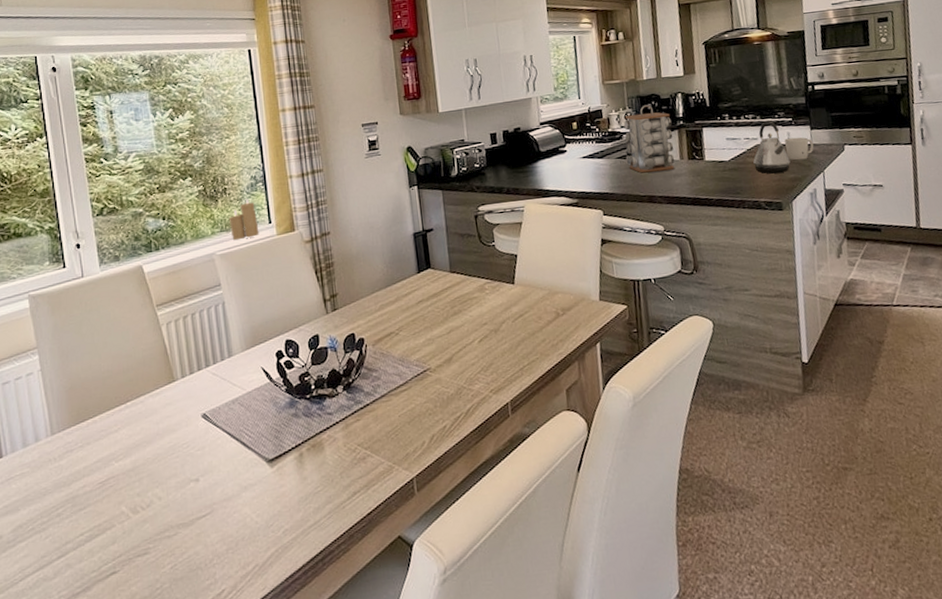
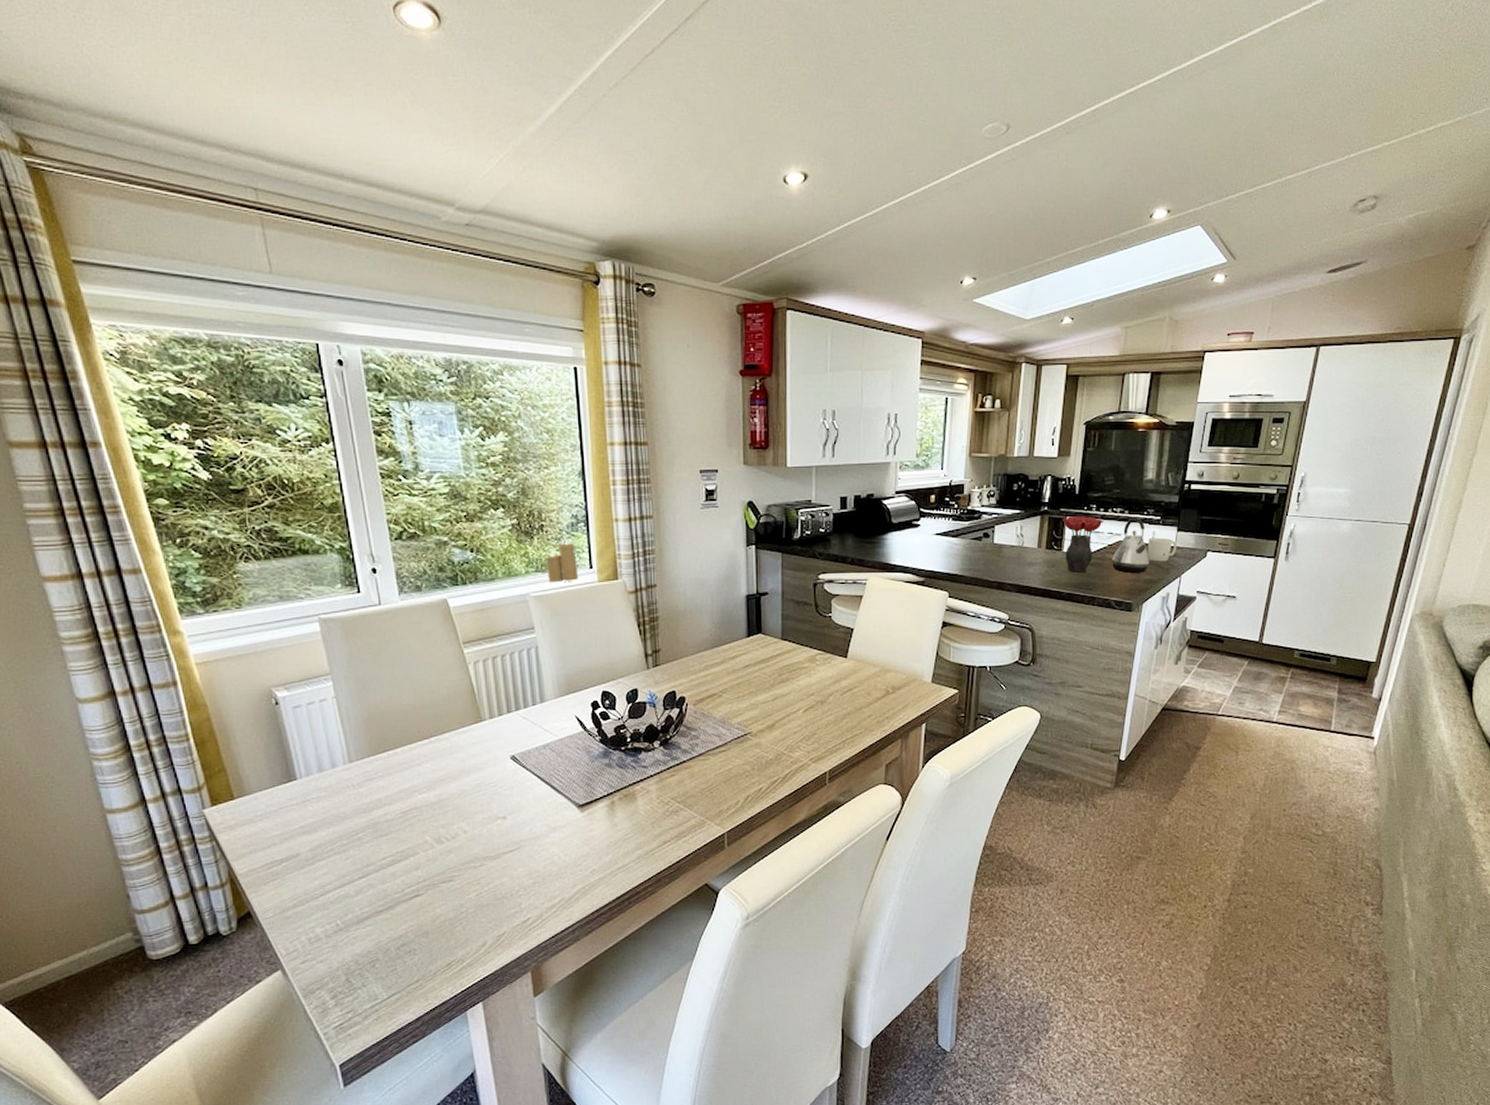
spice rack: present [623,104,675,173] -> none [982,484,1036,559]
bouquet: none [699,125,738,179] -> present [1063,515,1103,572]

